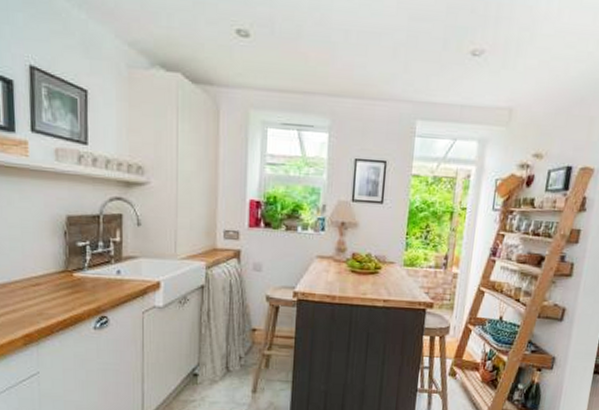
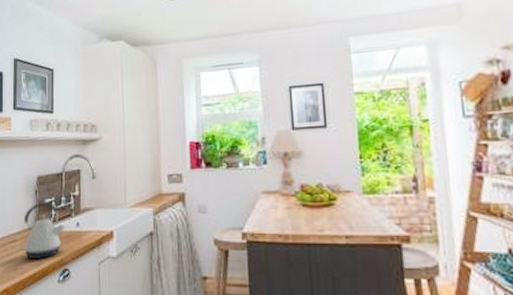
kettle: none [48,246,103,305] -> present [22,203,66,259]

